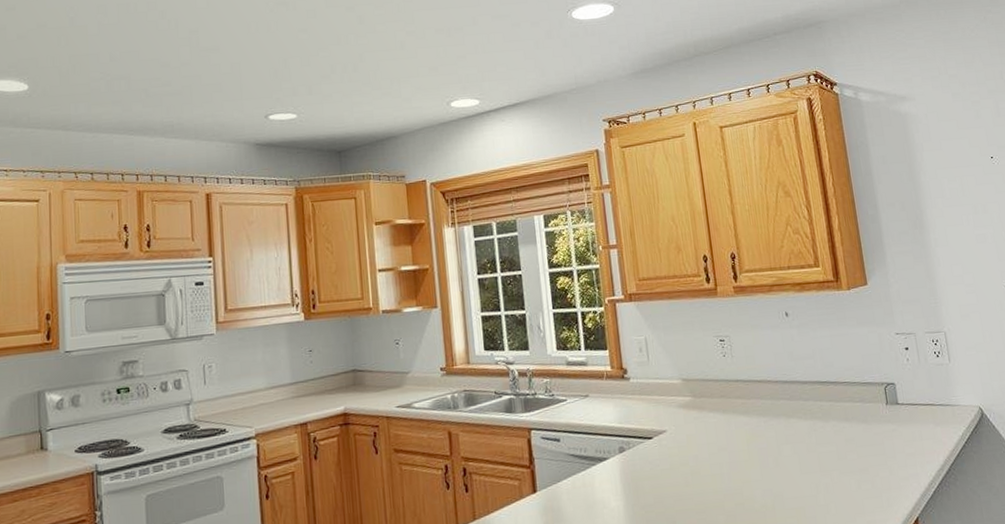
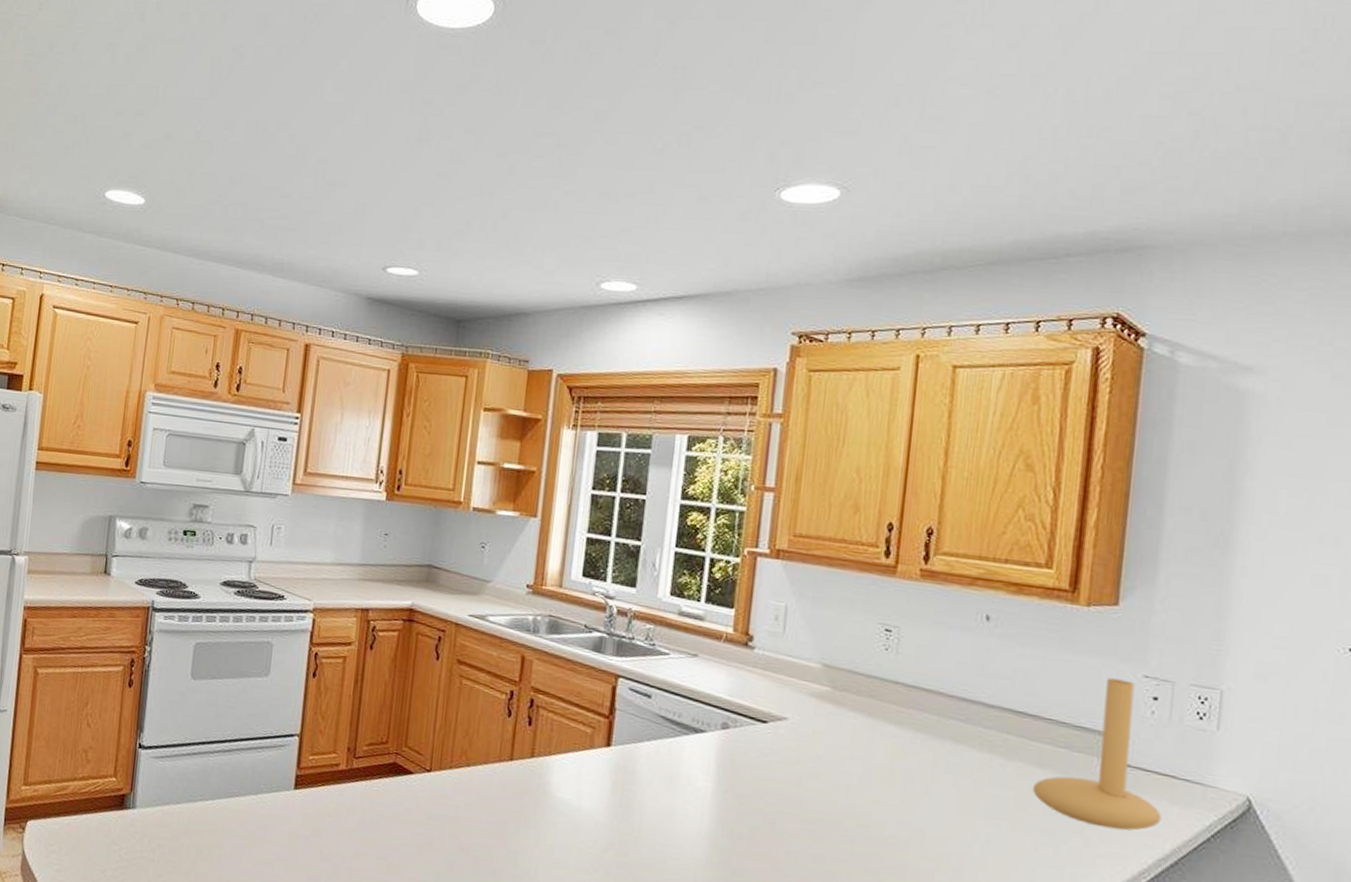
paper towel holder: none [846,339,933,457] -> present [1032,678,1162,831]

